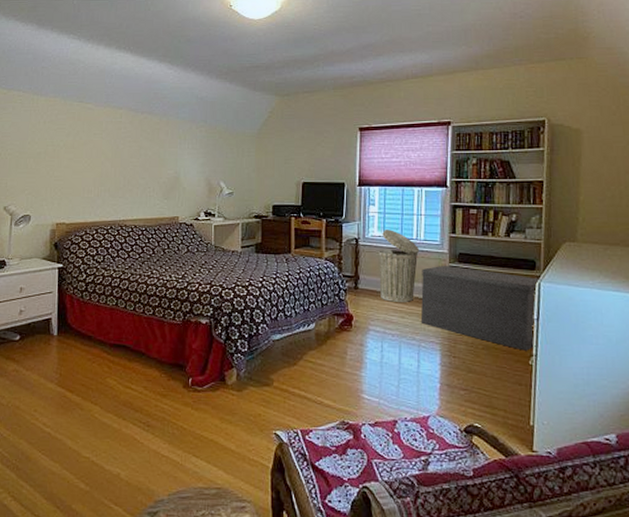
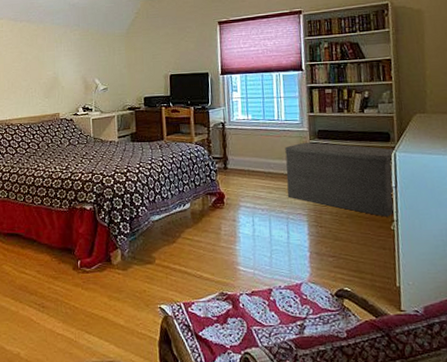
trash can: present [378,230,420,302] -> none [244,113,282,179]

